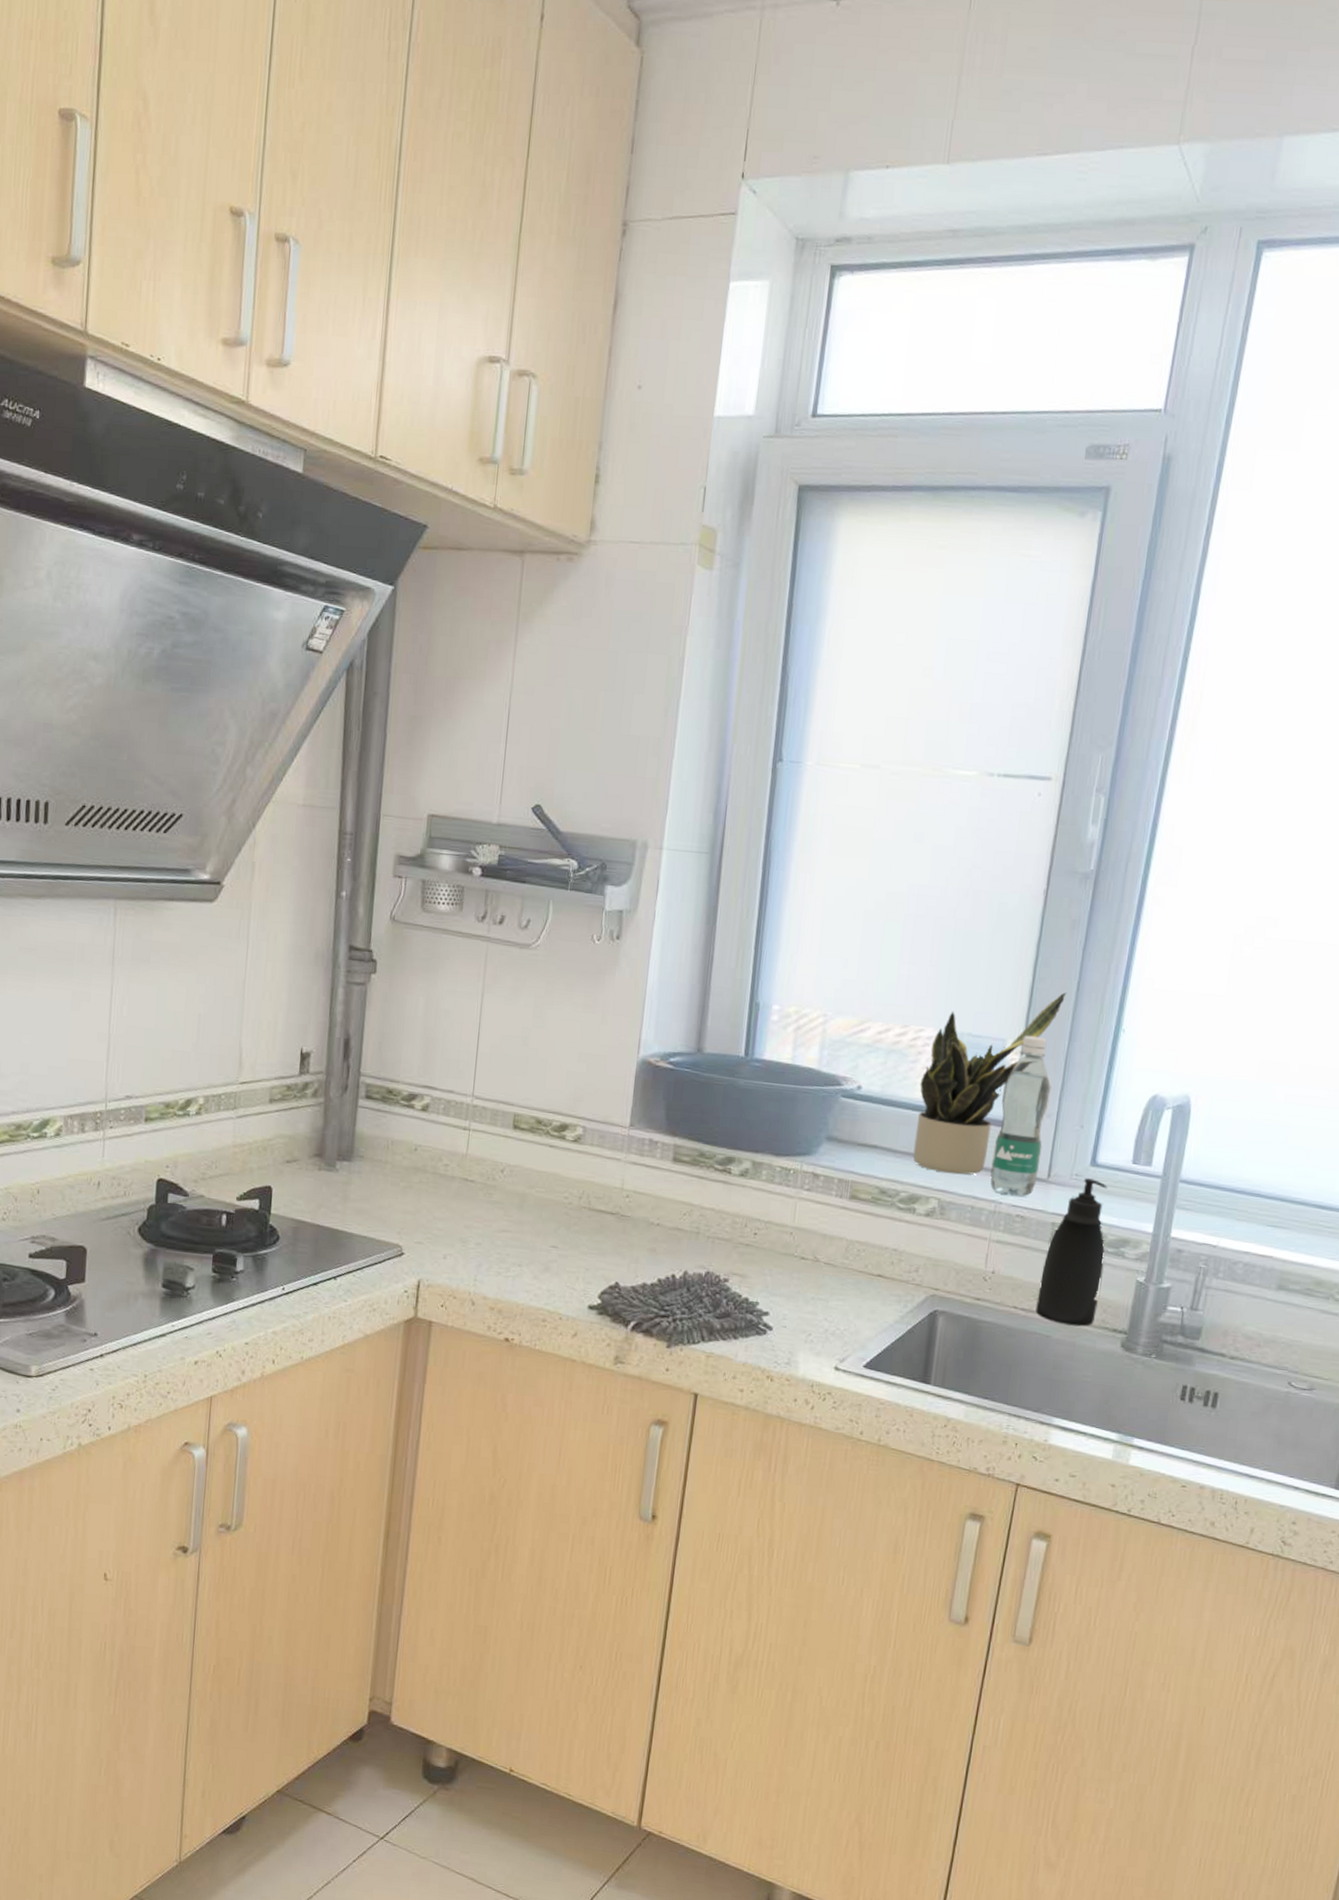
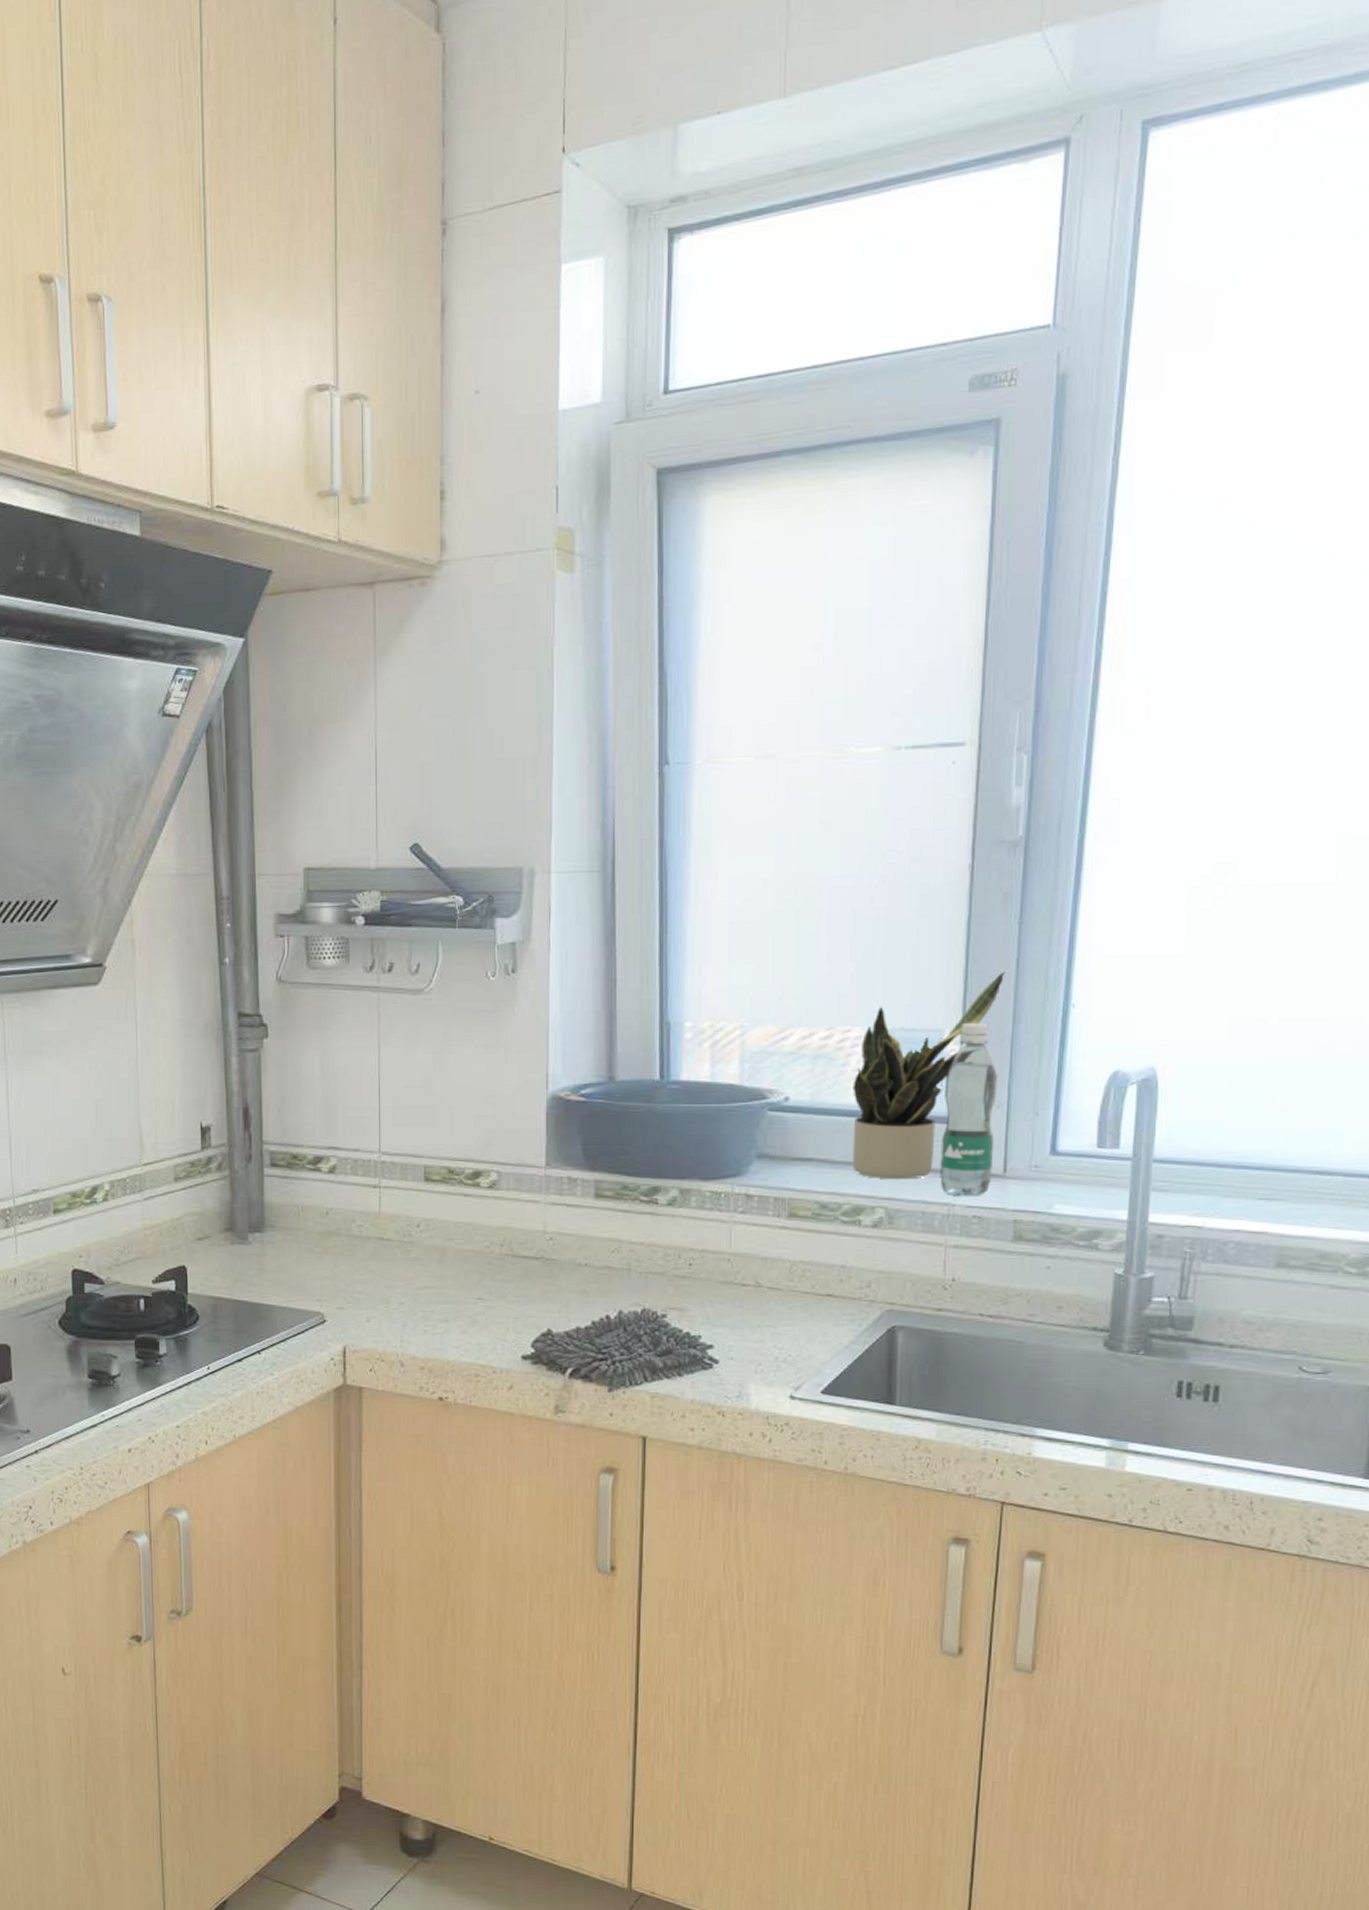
soap dispenser: present [1035,1178,1108,1327] -> none [1004,1169,1076,1330]

